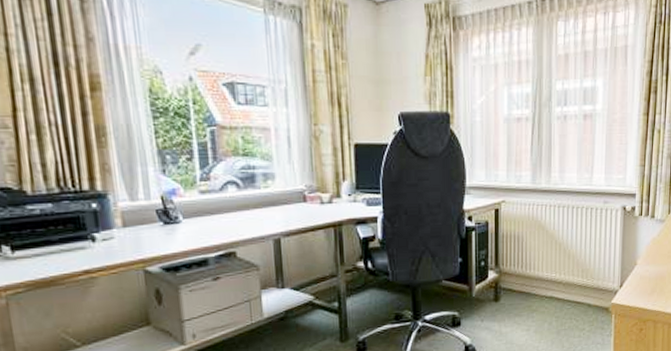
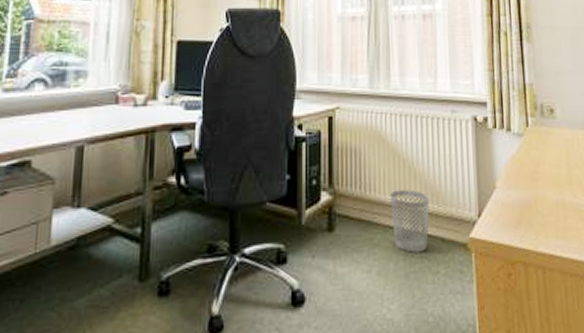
wastebasket: none [547,267,581,316] -> present [390,189,430,253]

